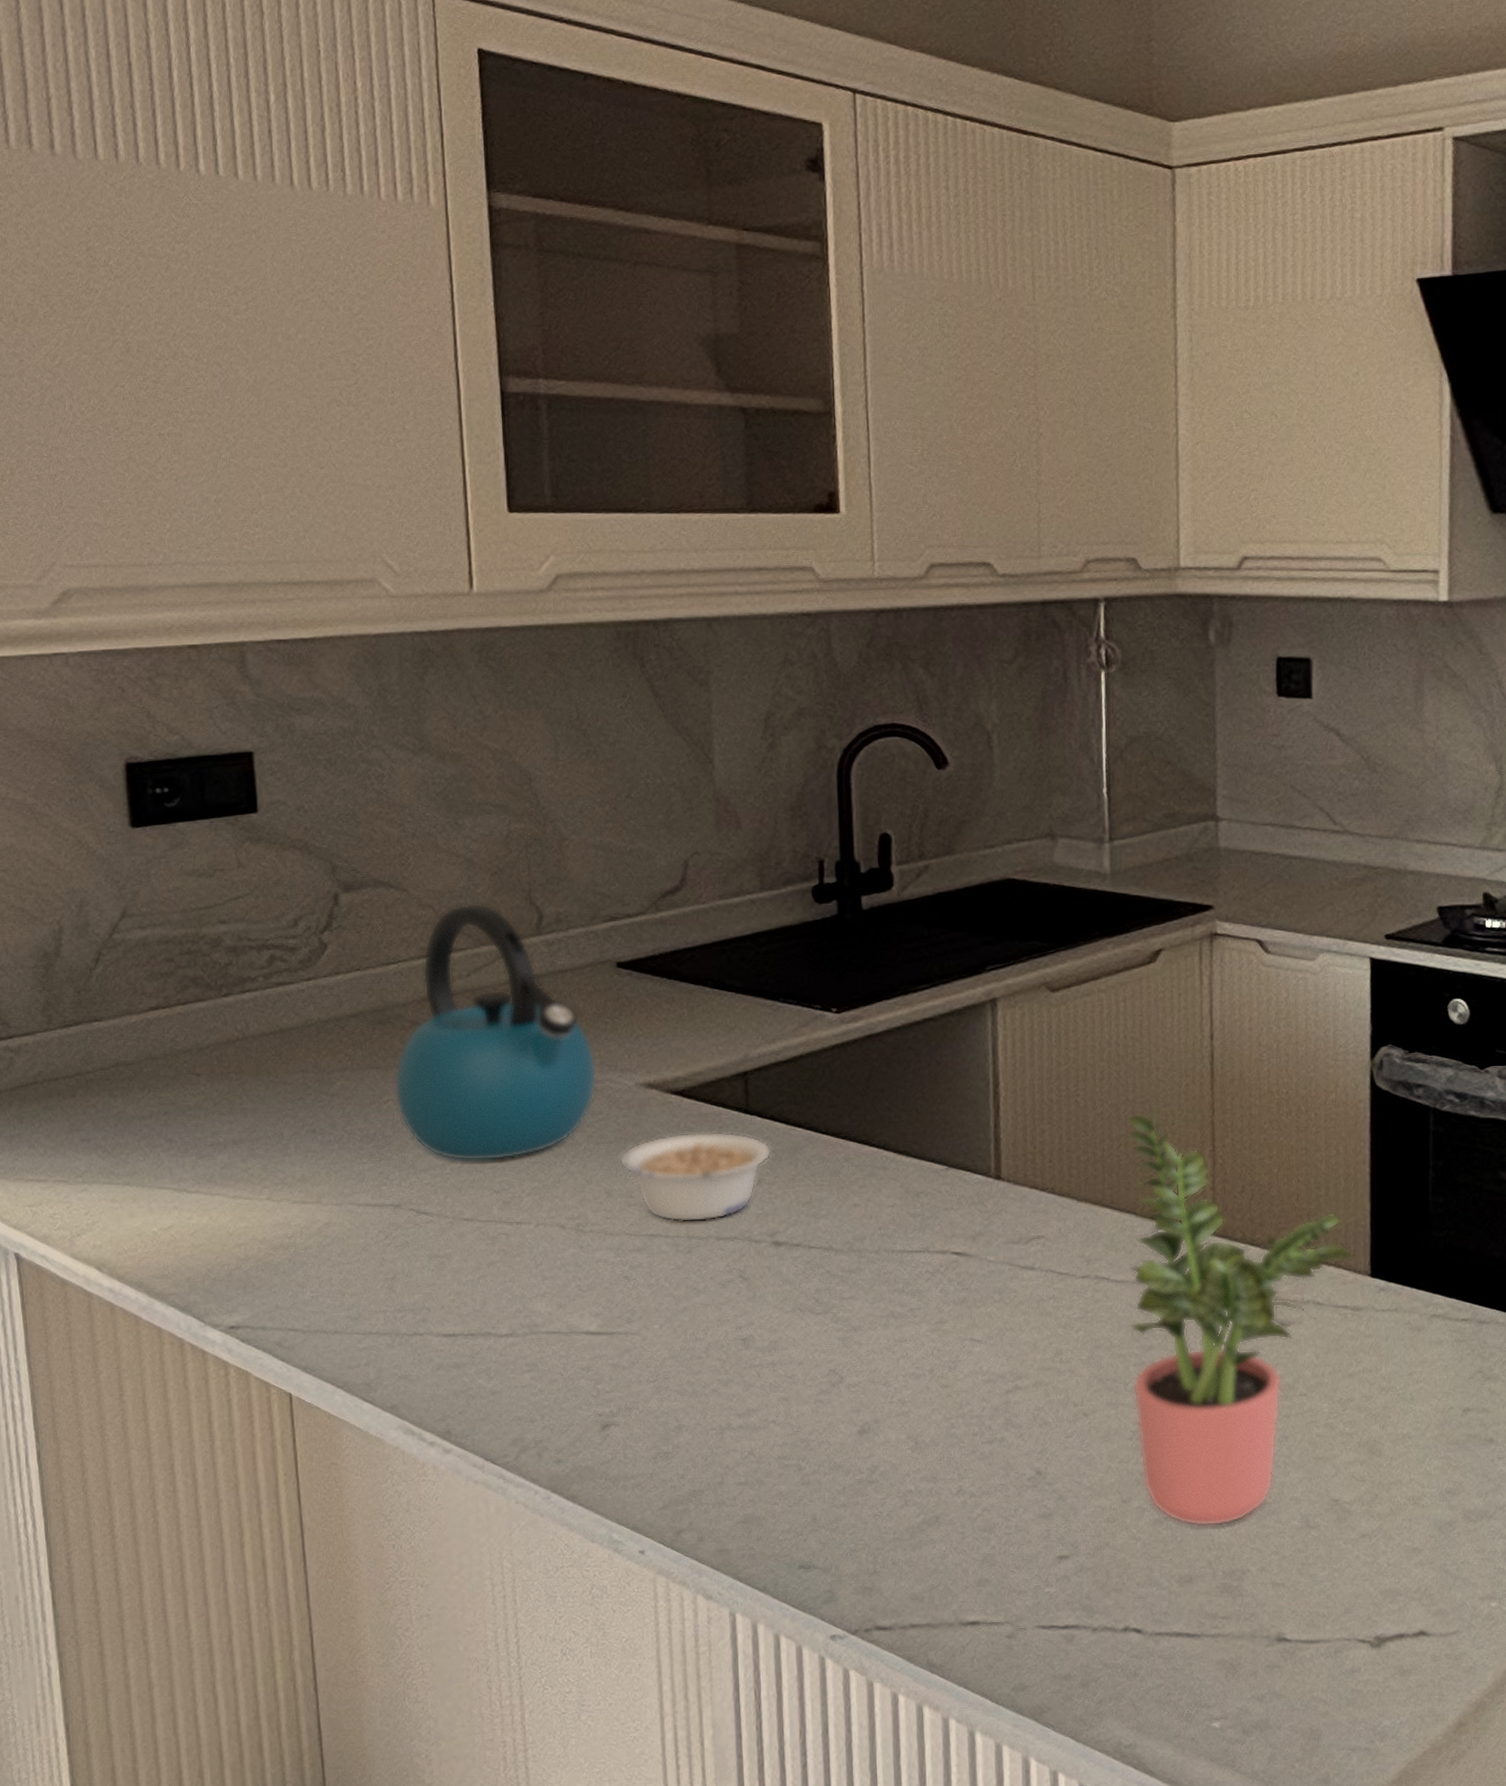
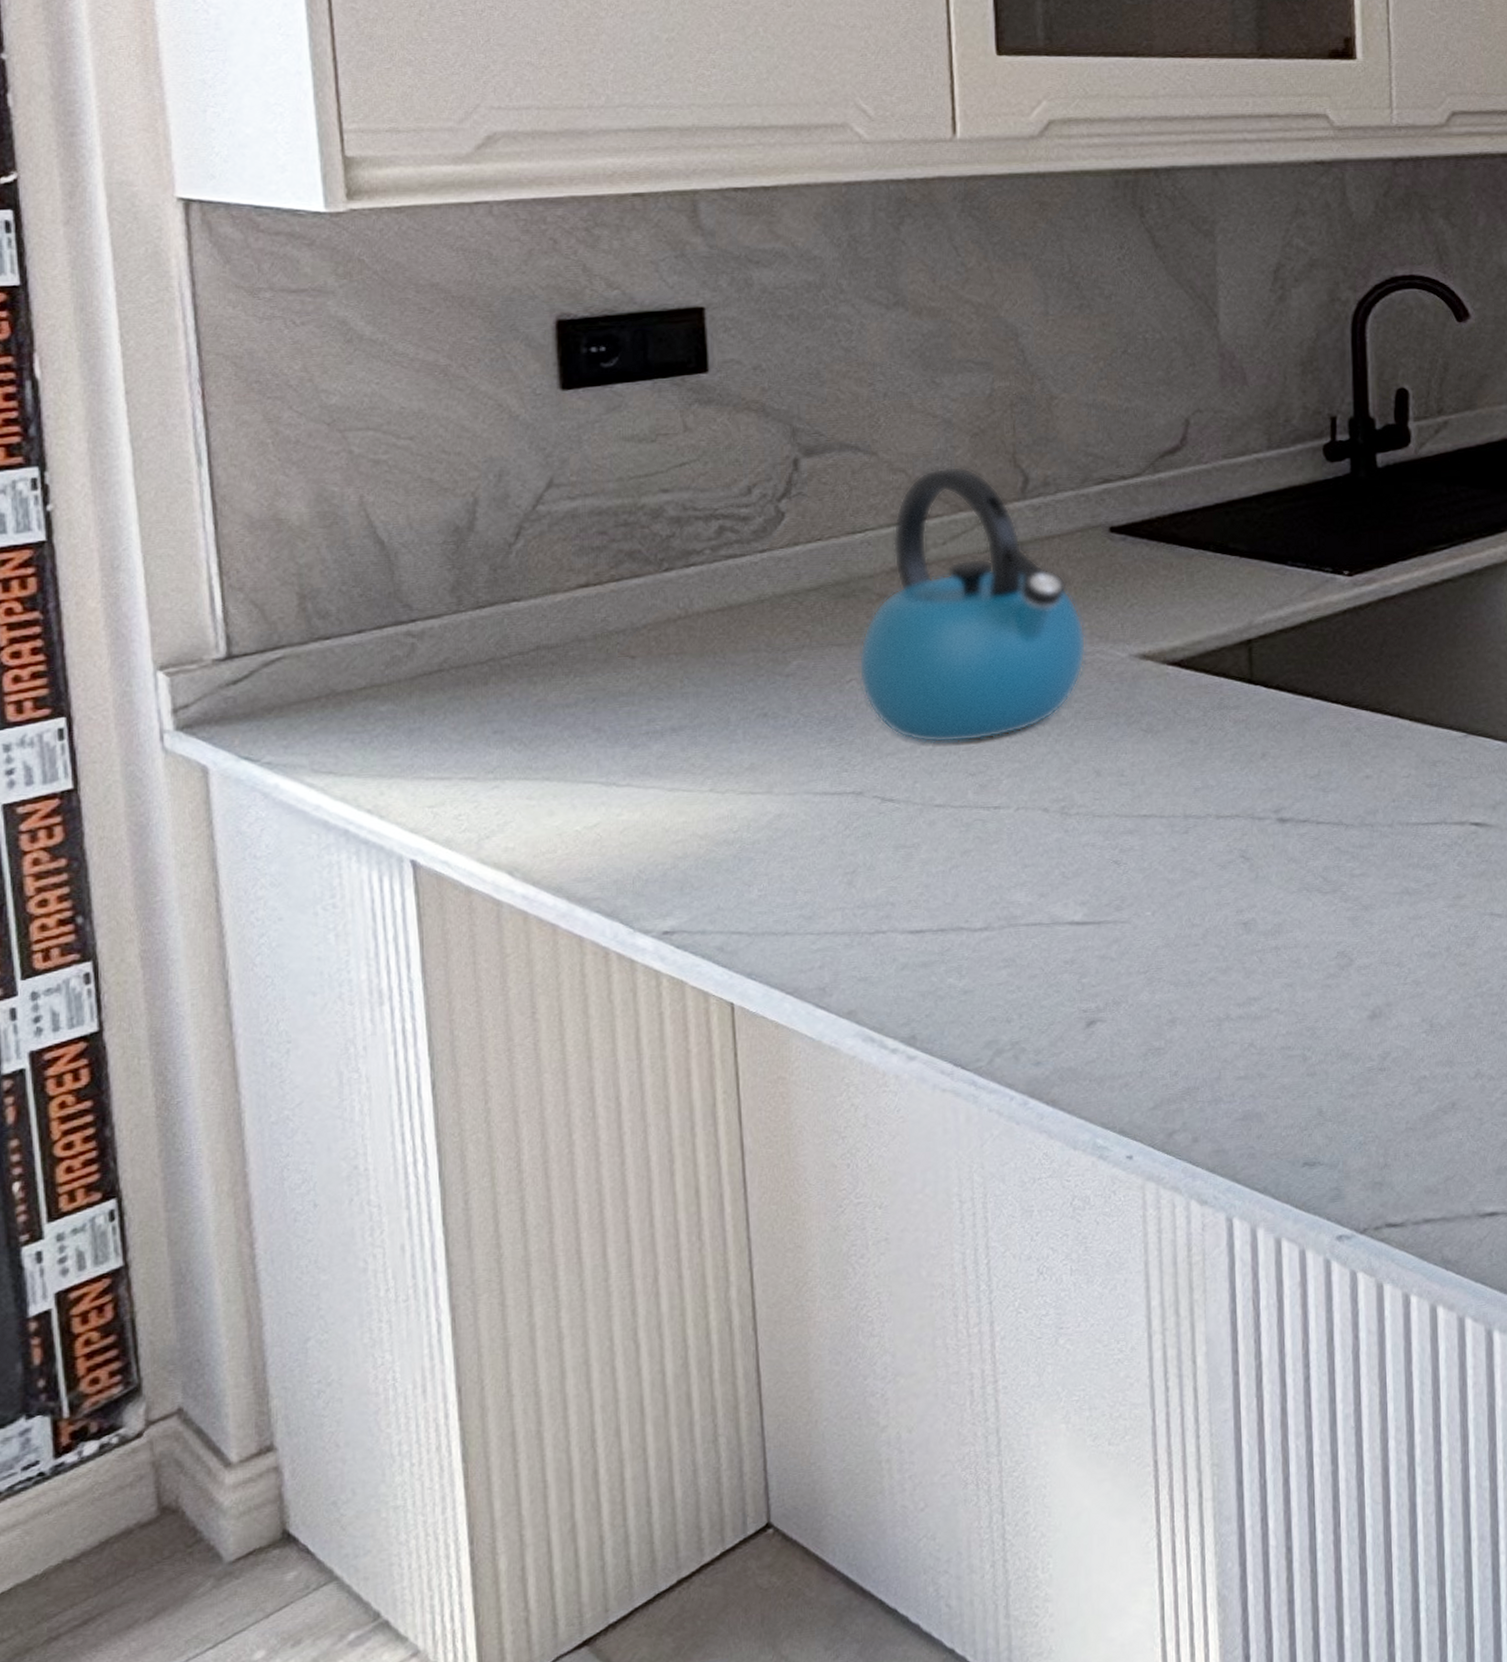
legume: present [619,1131,772,1222] -> none [1110,703,1277,801]

